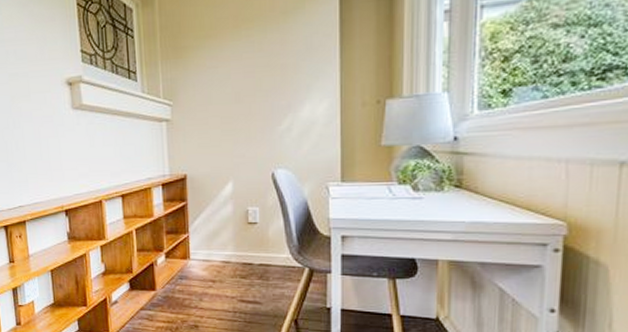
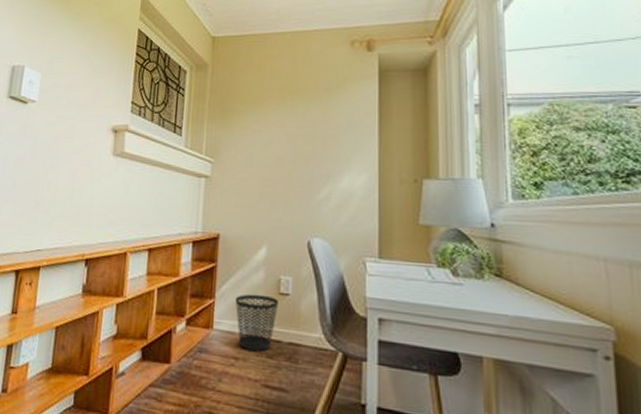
wastebasket: none [207,225,248,274] -> present [235,294,278,352]

